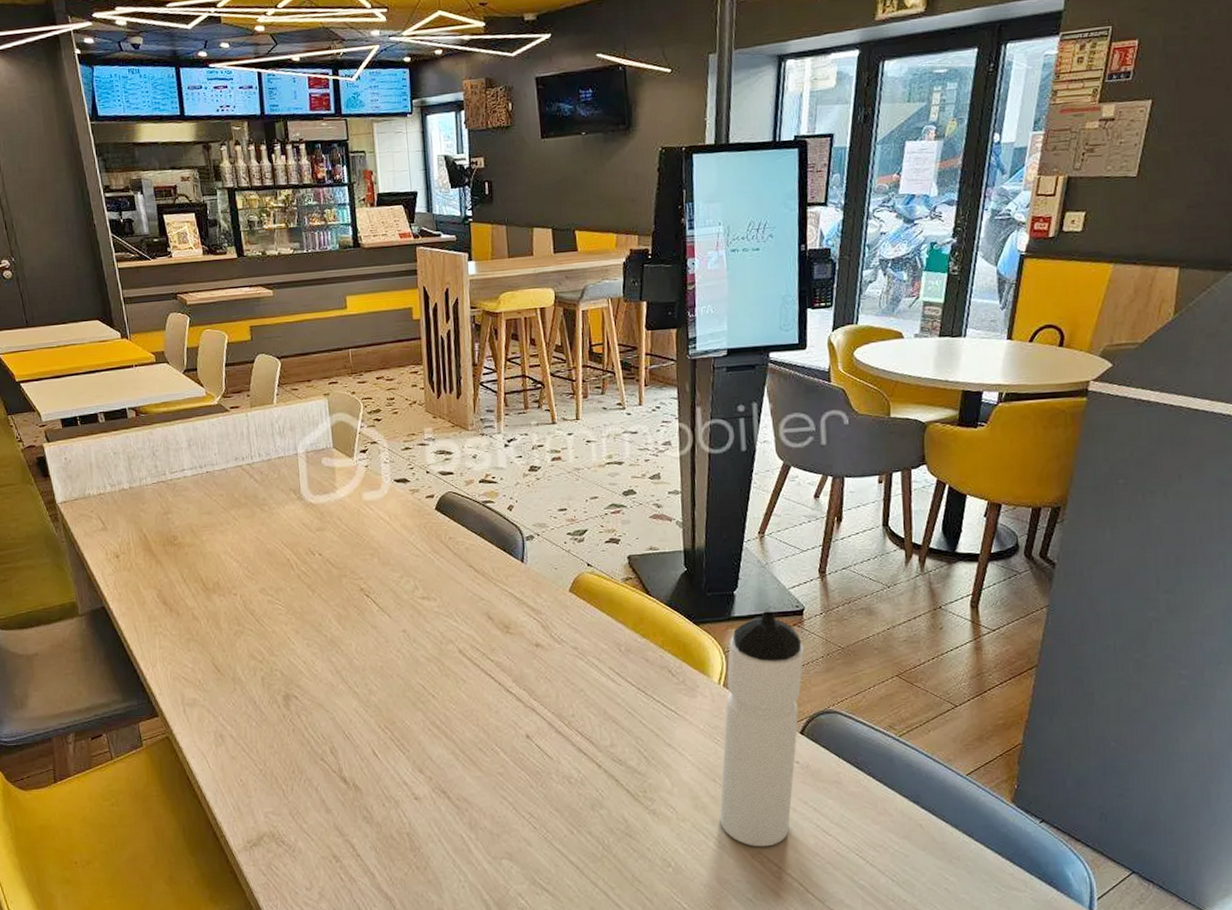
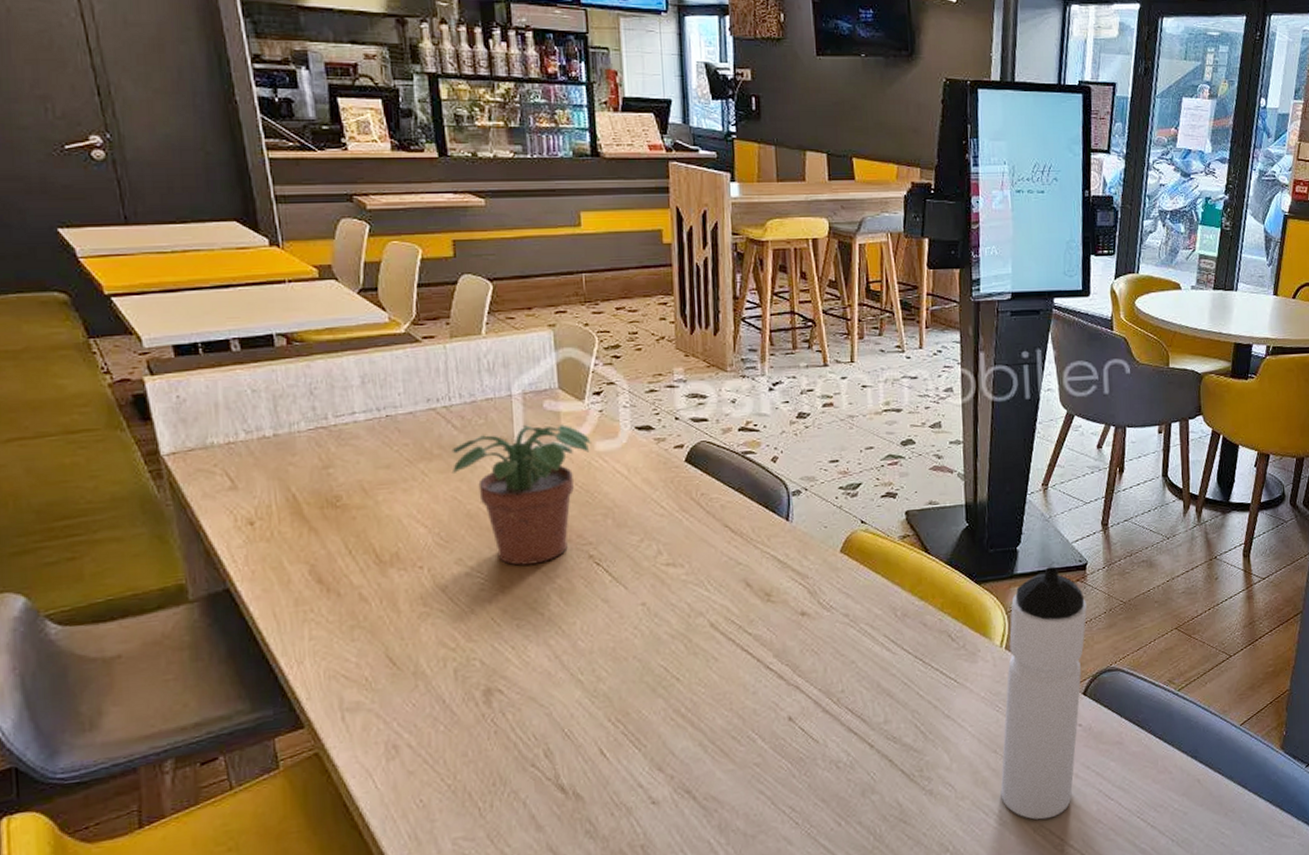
potted plant: none [254,478,360,595] -> present [451,424,591,566]

